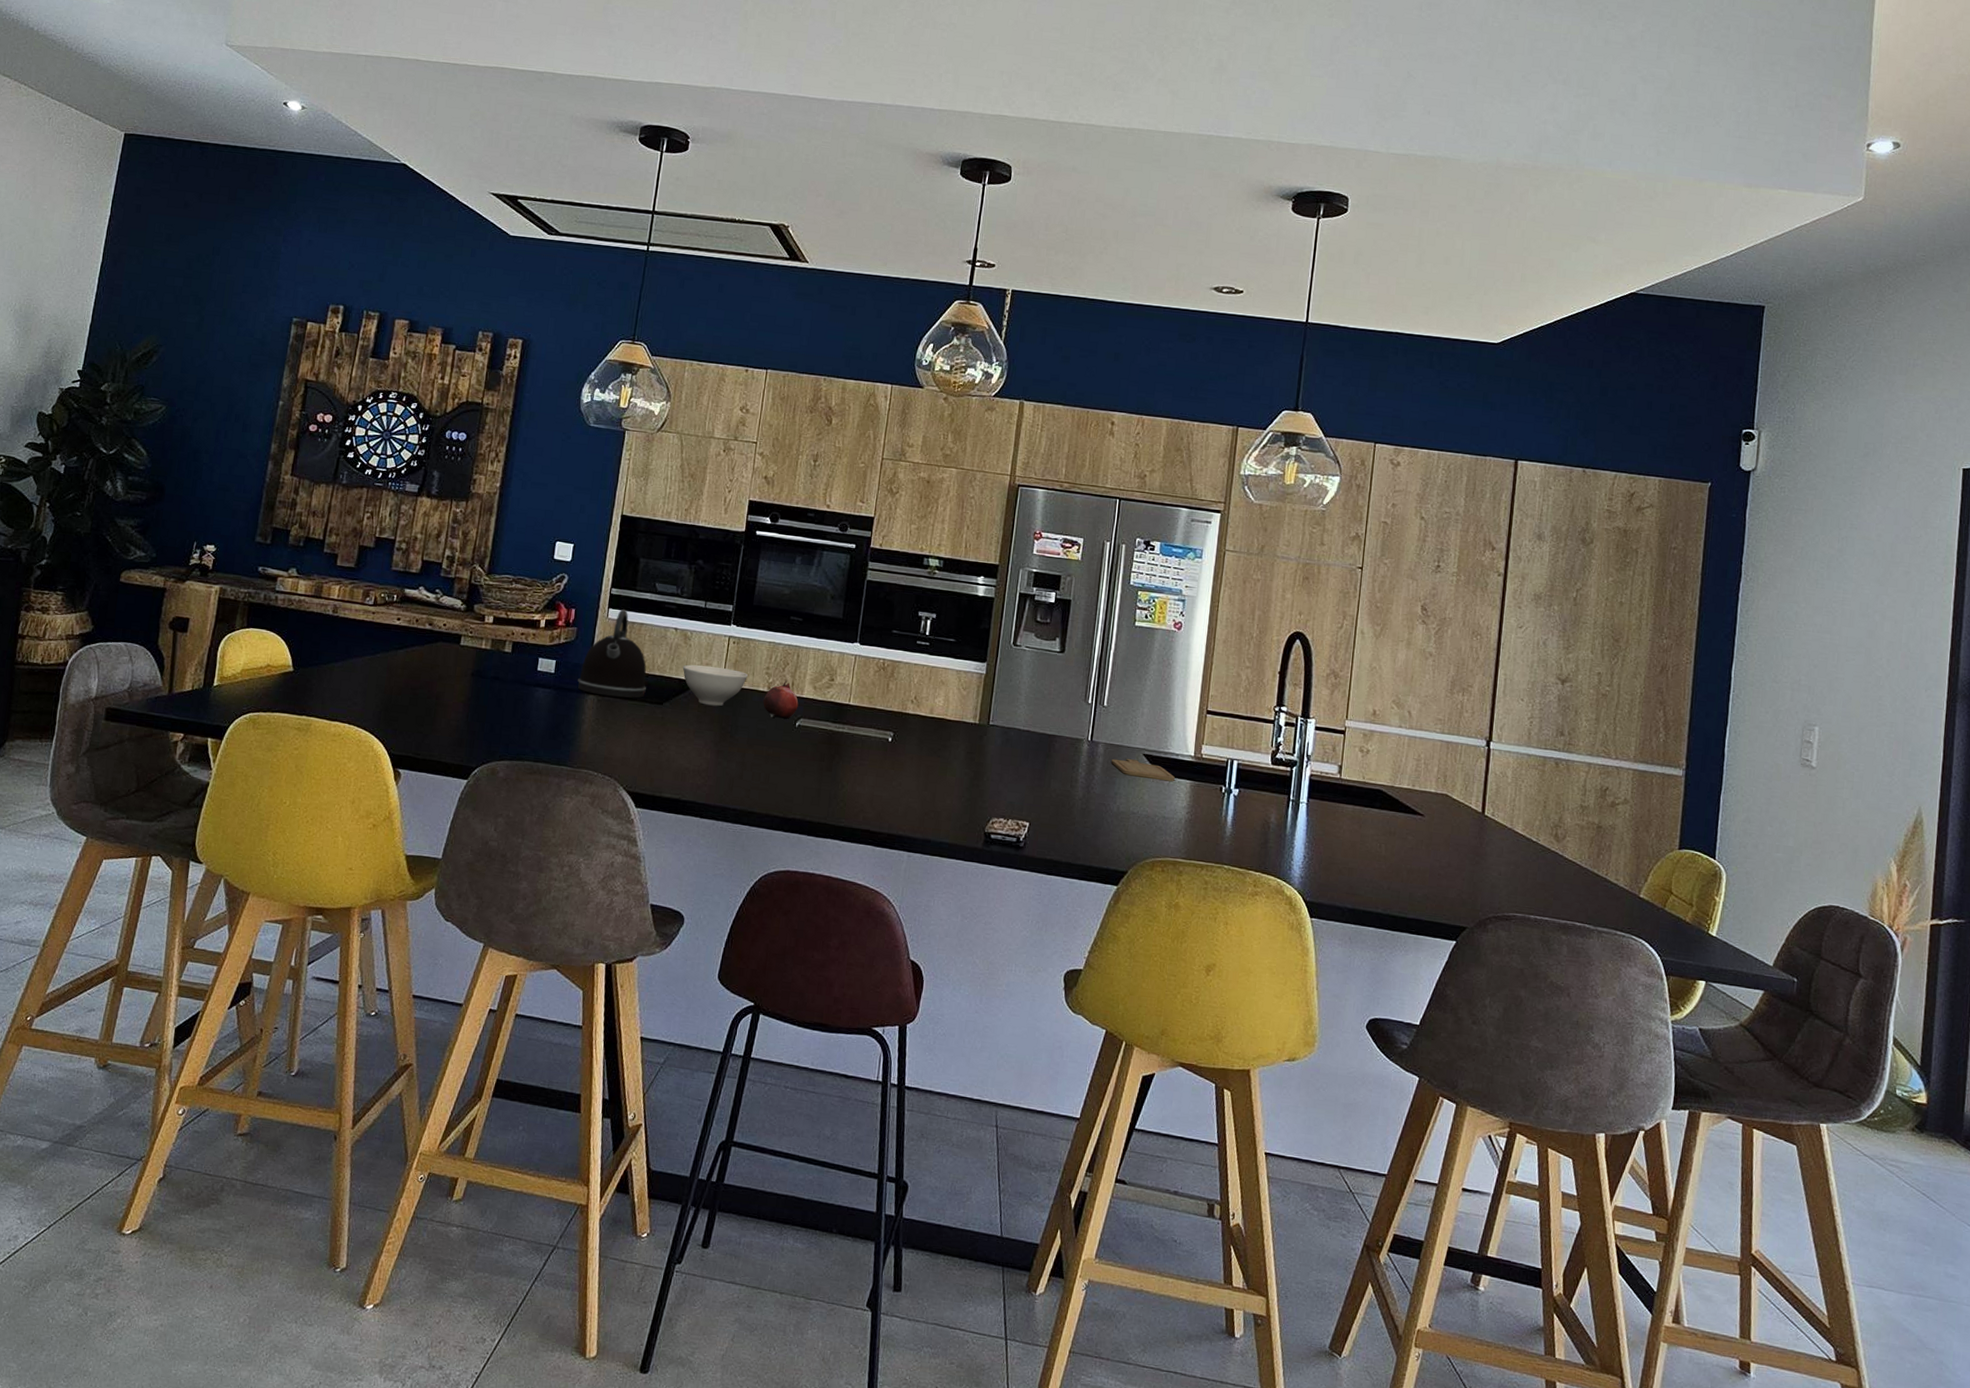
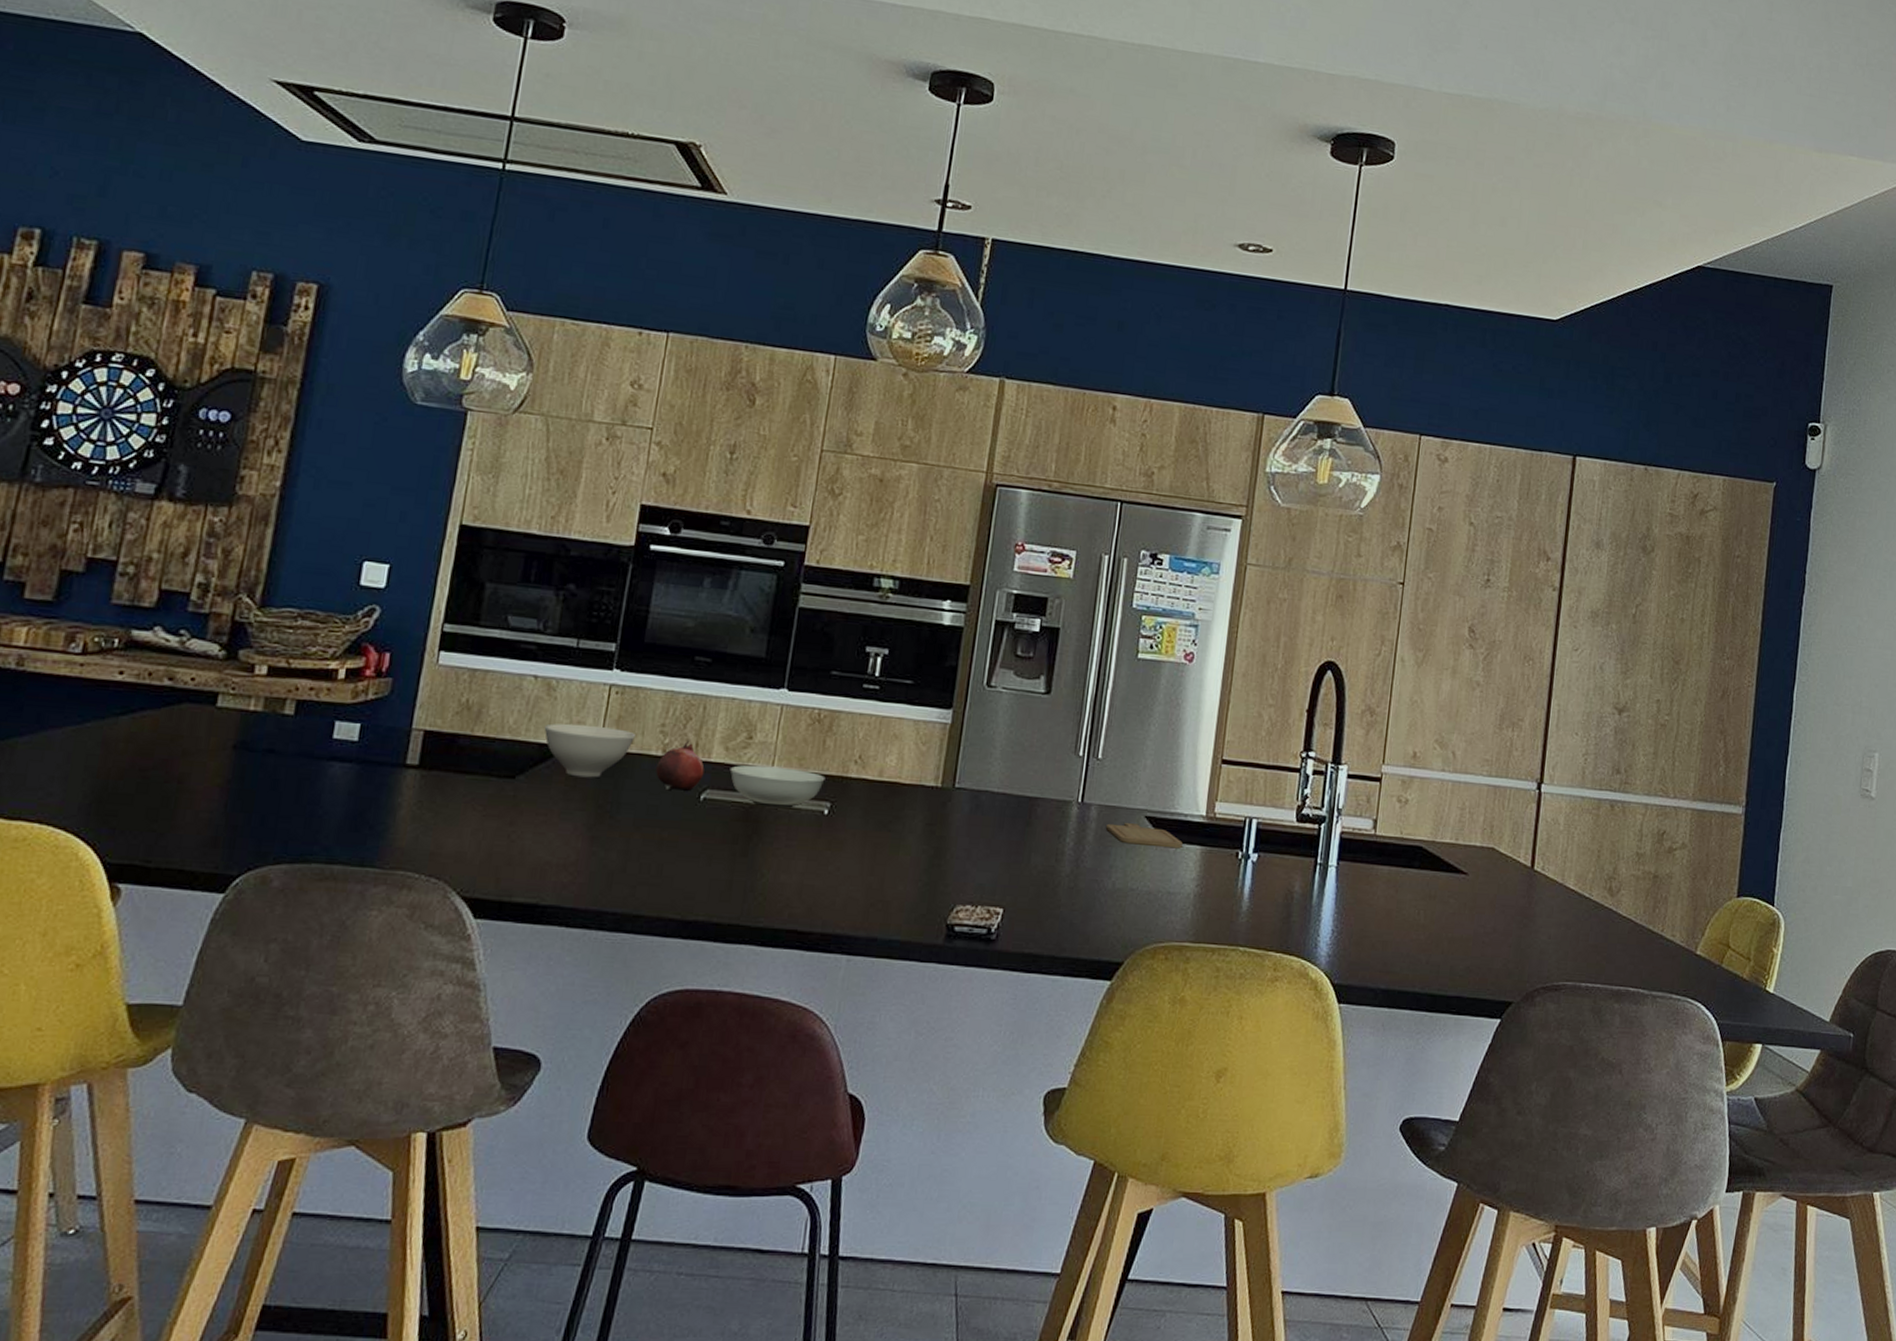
kettle: present [578,609,647,698] -> none [392,652,493,772]
bowl: none [817,701,889,736] -> present [730,765,825,809]

